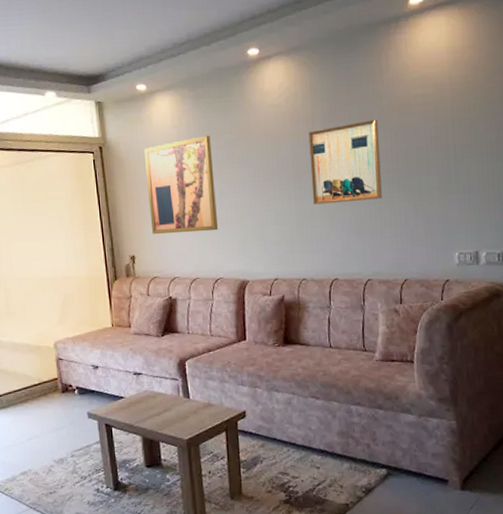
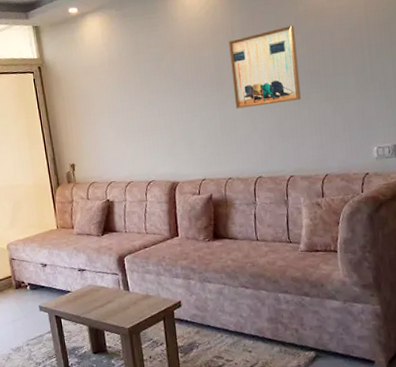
wall art: present [144,135,219,235] -> none [78,50,149,144]

